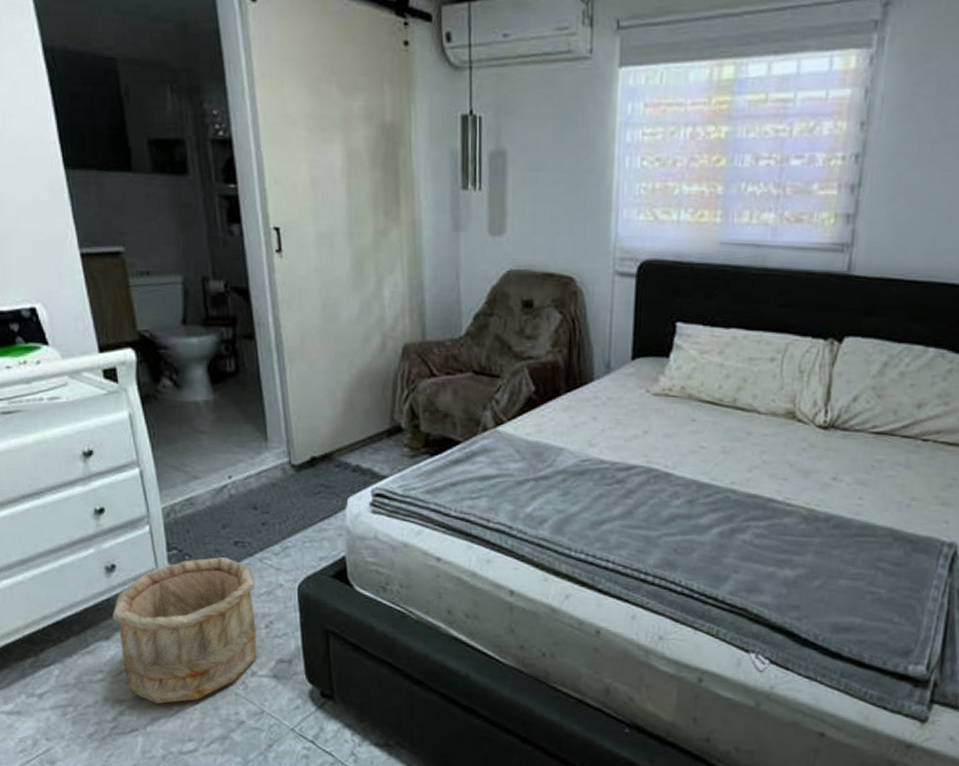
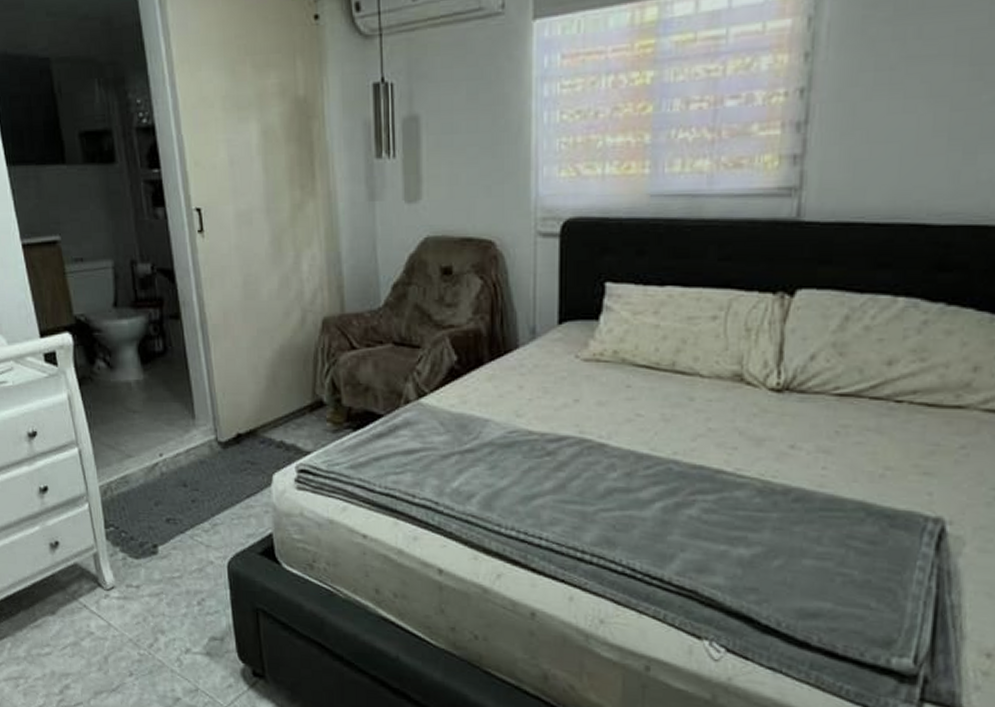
wooden bucket: present [112,557,257,704] -> none [56,534,191,678]

